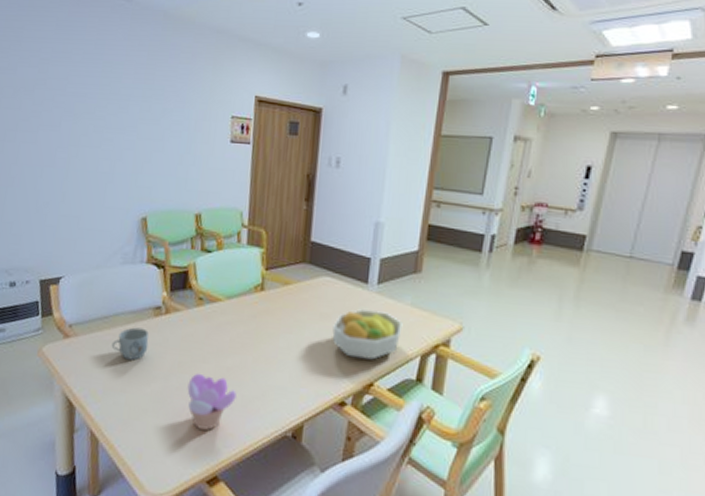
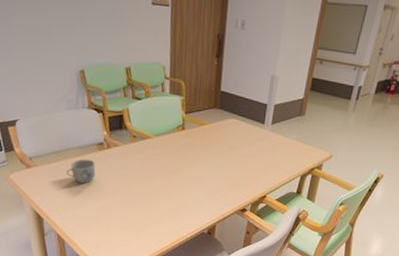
succulent plant: present [187,373,237,430] -> none [129,191,166,231]
fruit bowl: present [332,309,403,360] -> none [237,143,289,180]

